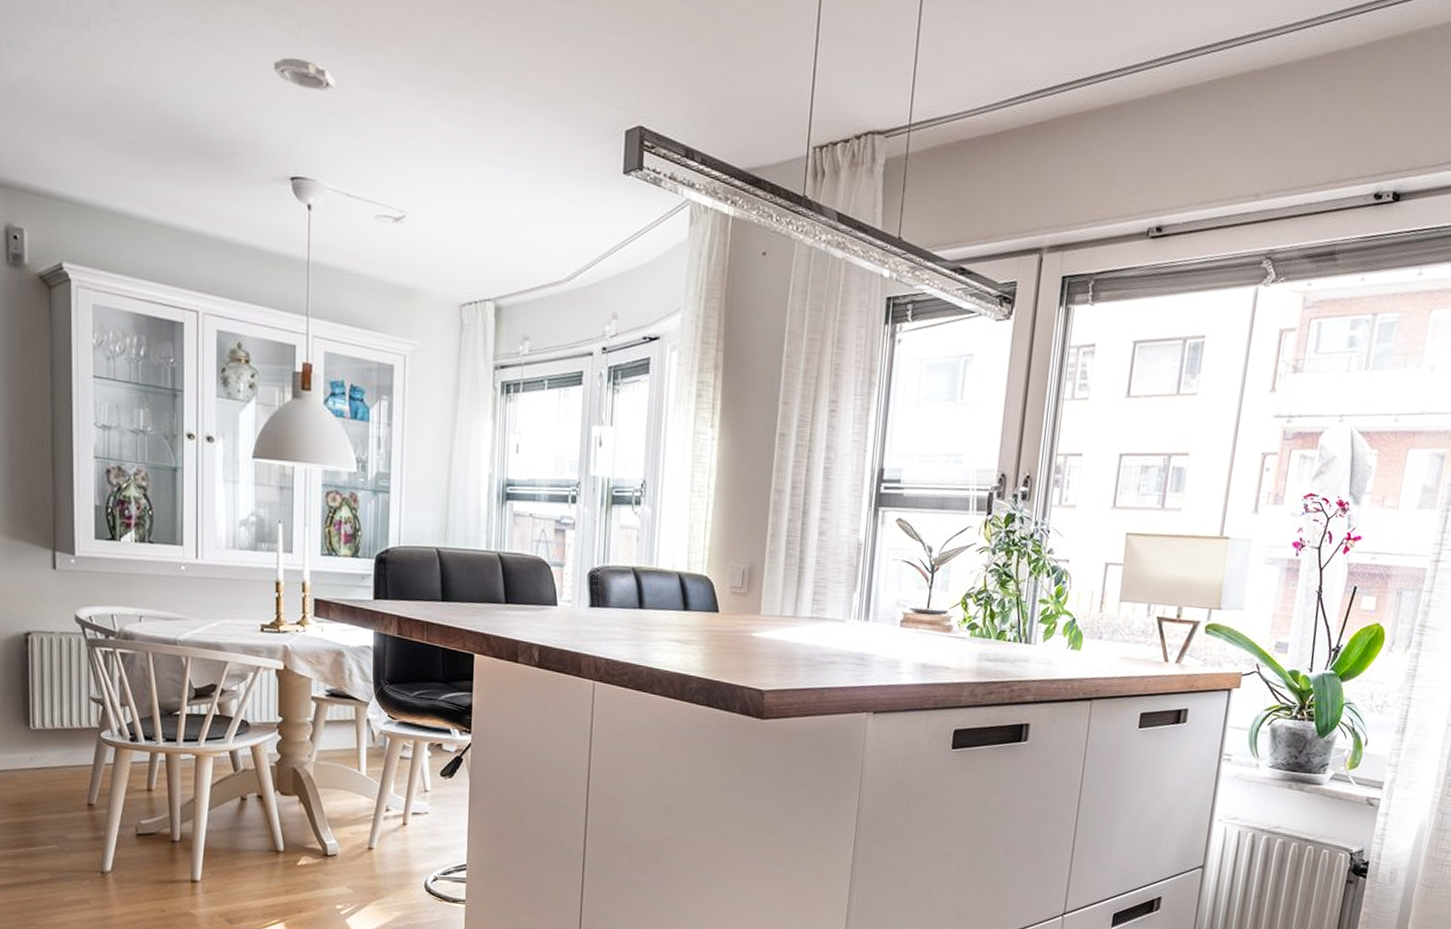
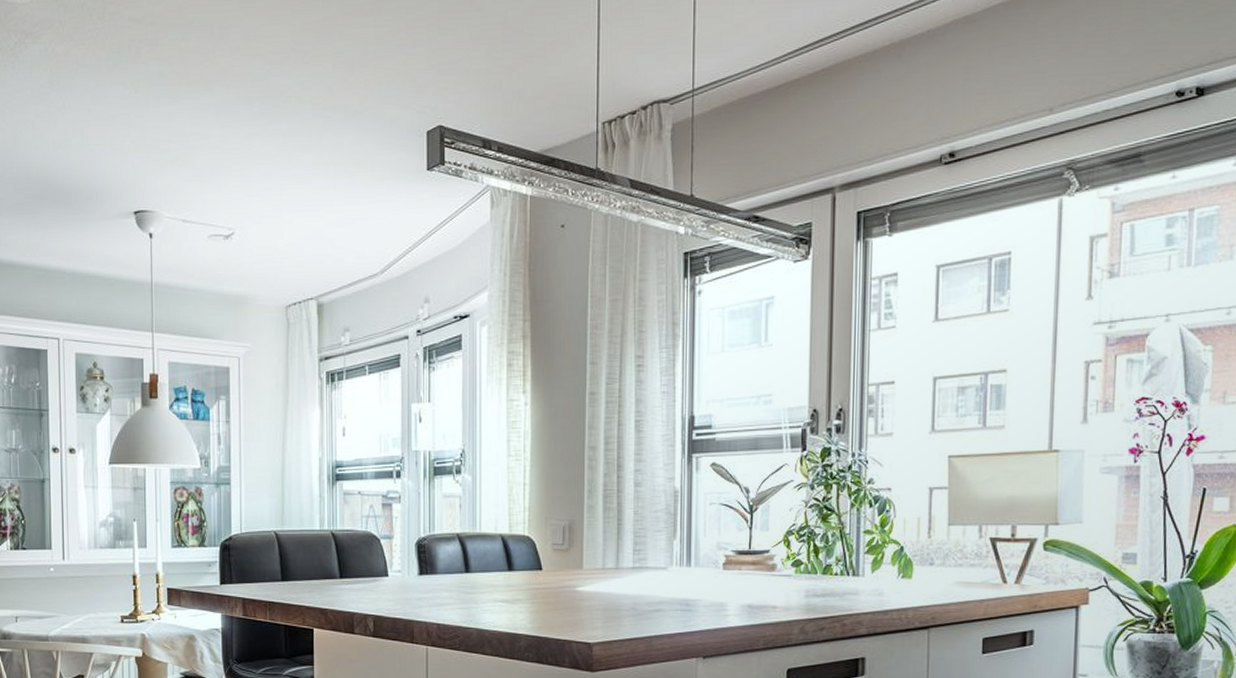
smoke detector: present [273,57,335,92] -> none [116,108,169,134]

